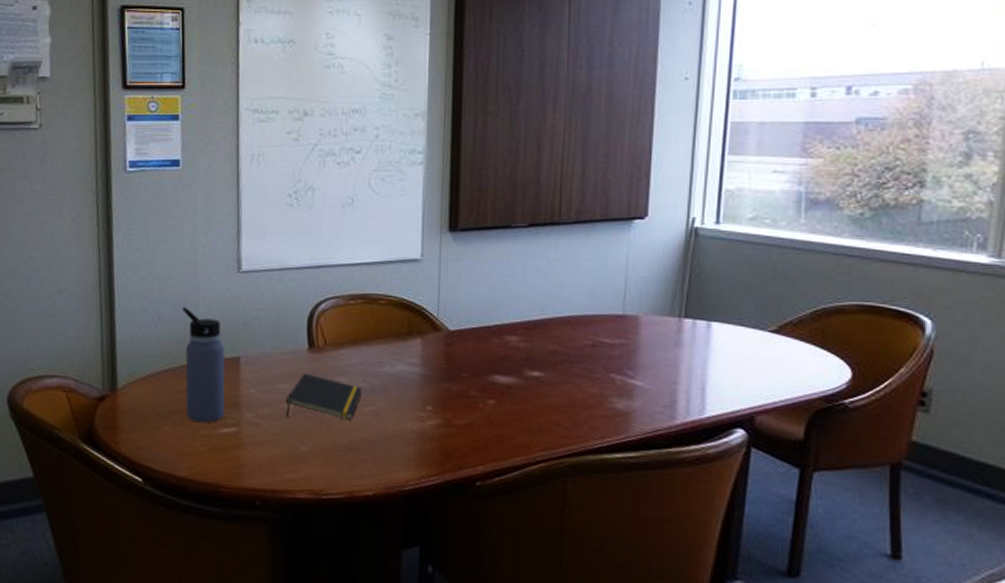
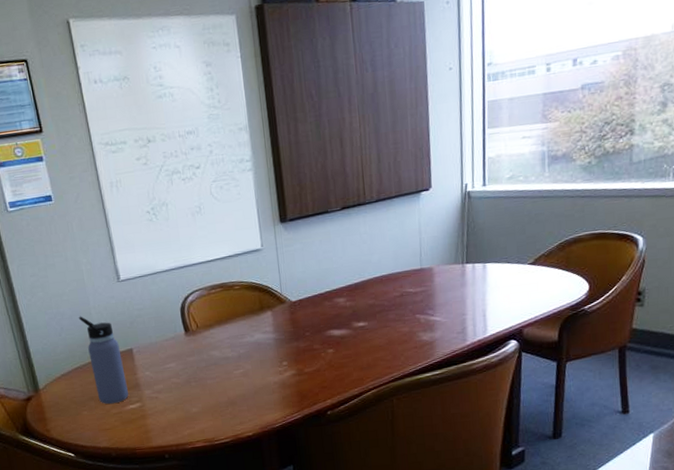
notepad: present [285,372,362,420] -> none [174,352,232,388]

